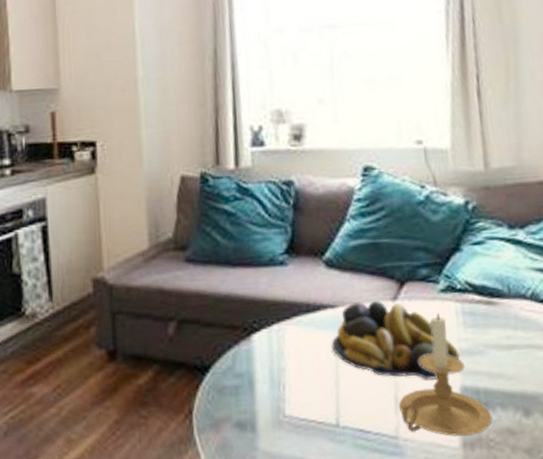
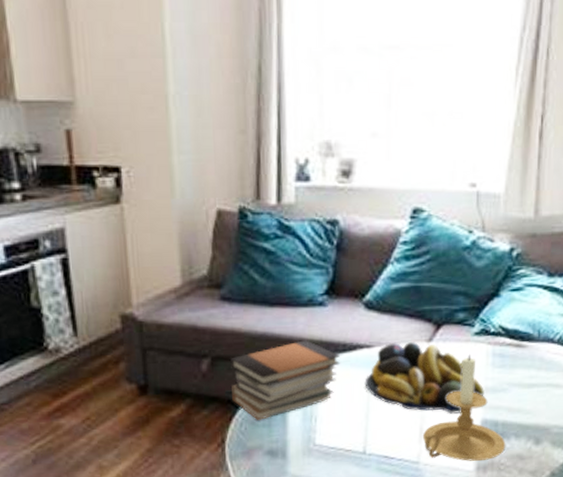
book stack: none [196,300,305,388] -> present [230,340,340,420]

